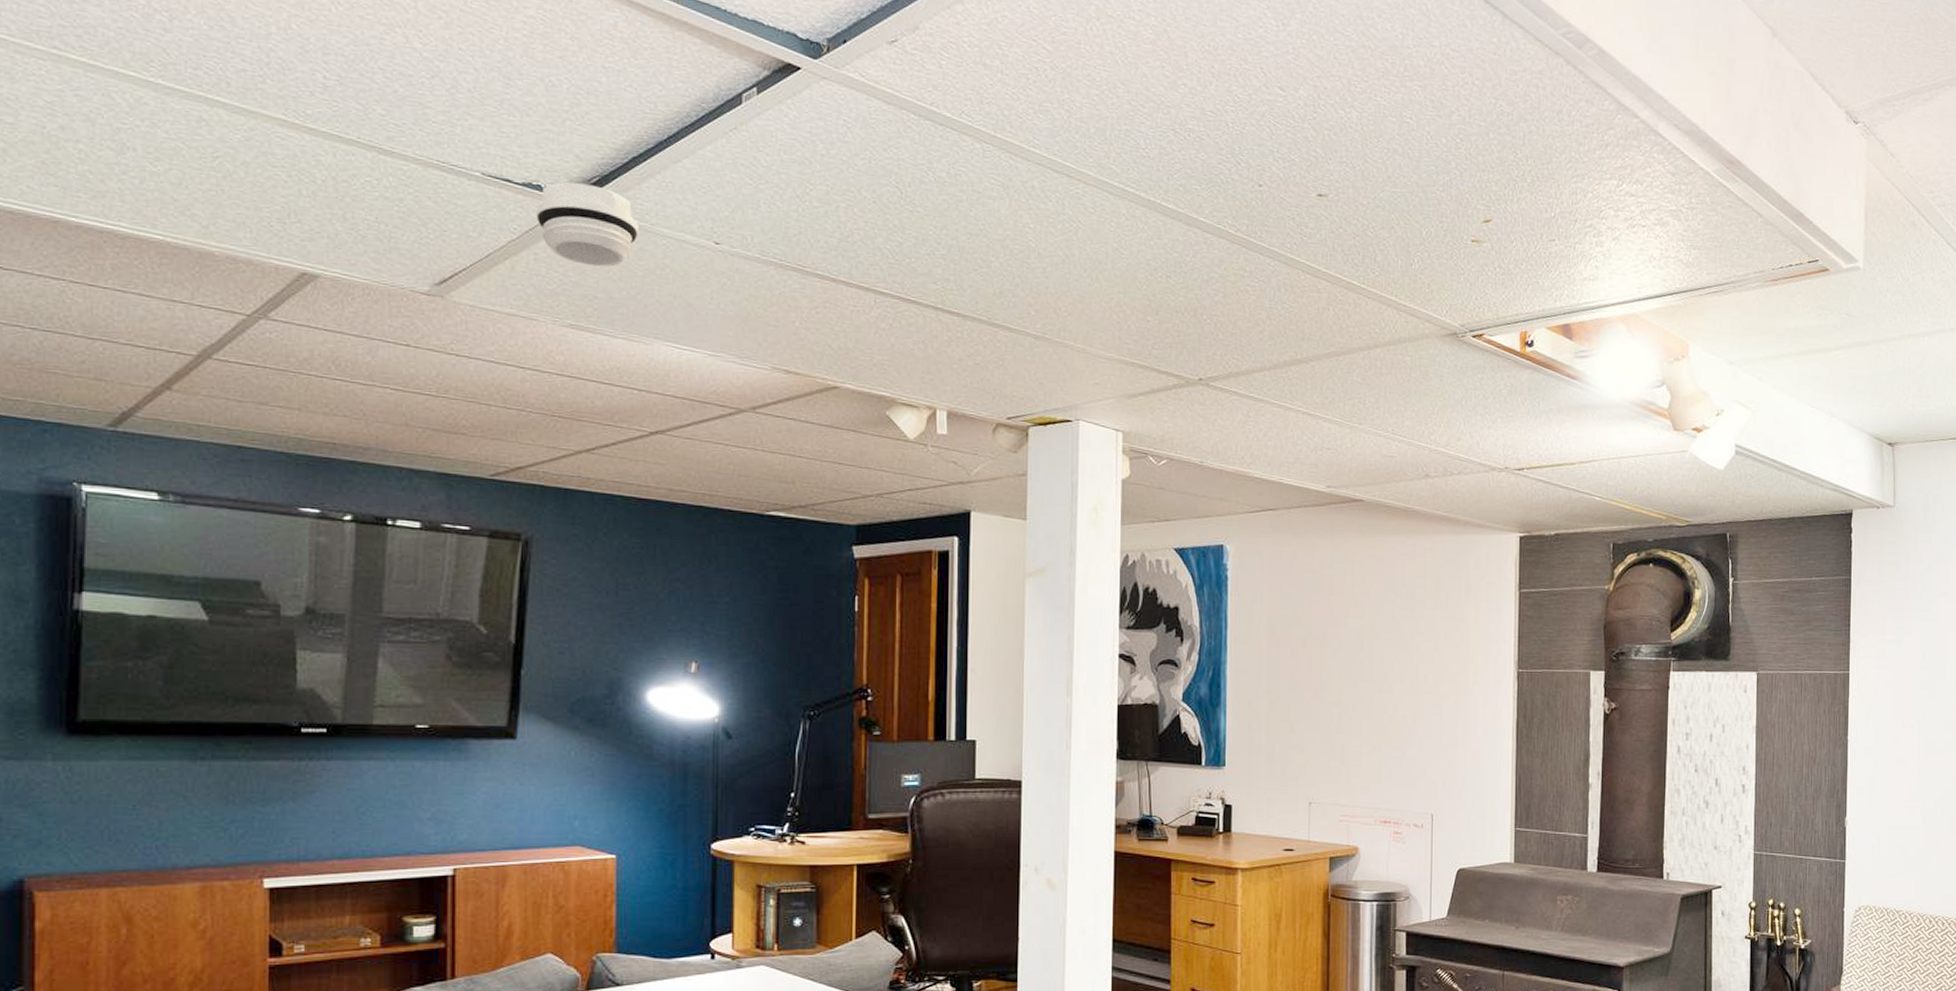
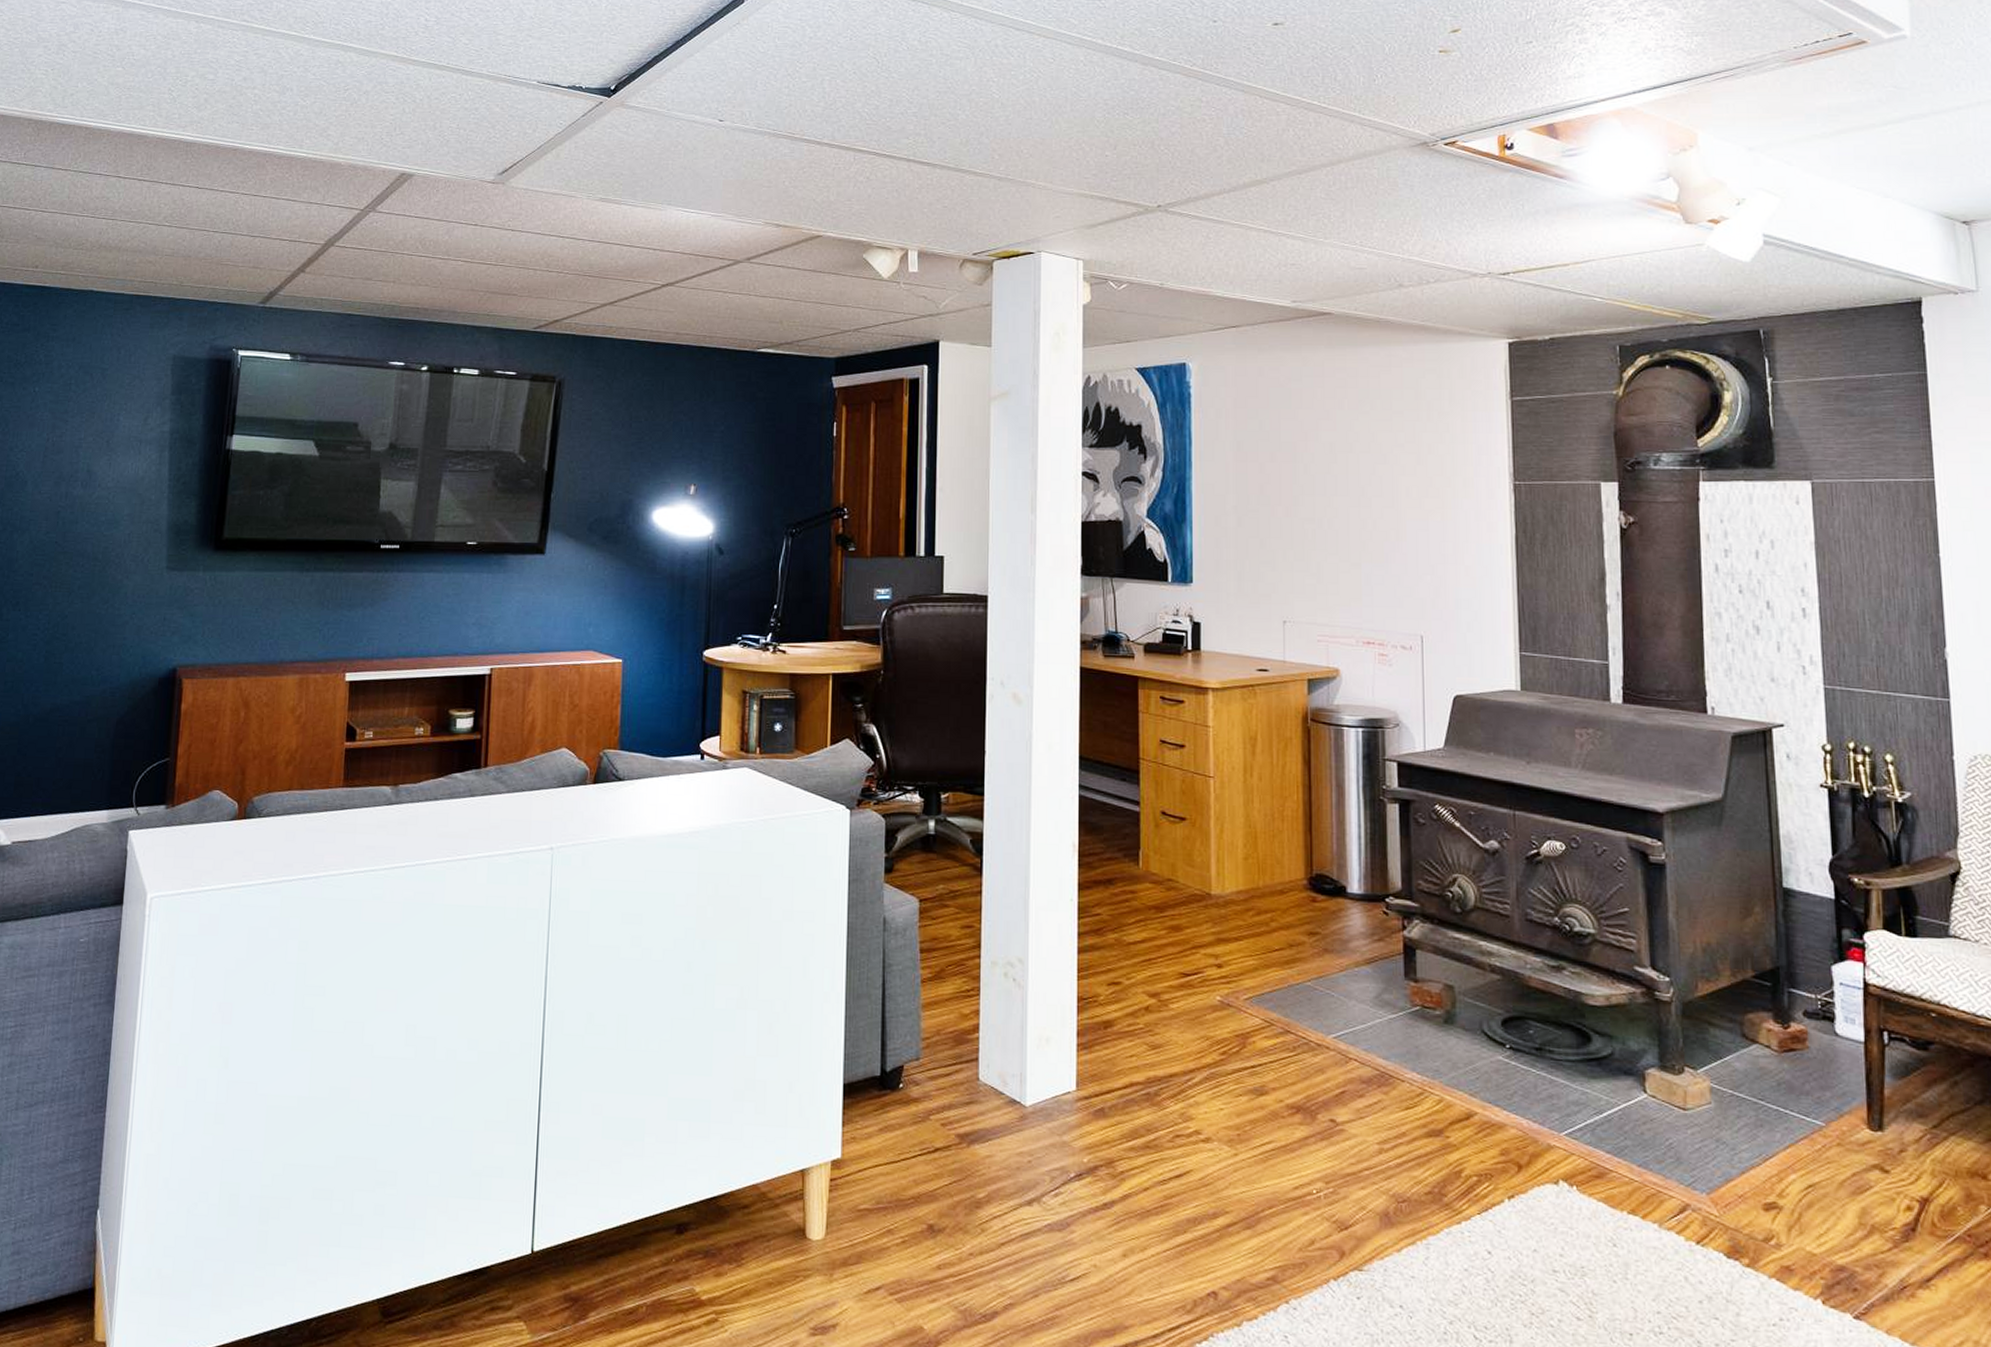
smoke detector: present [536,182,639,267] -> none [577,81,658,149]

